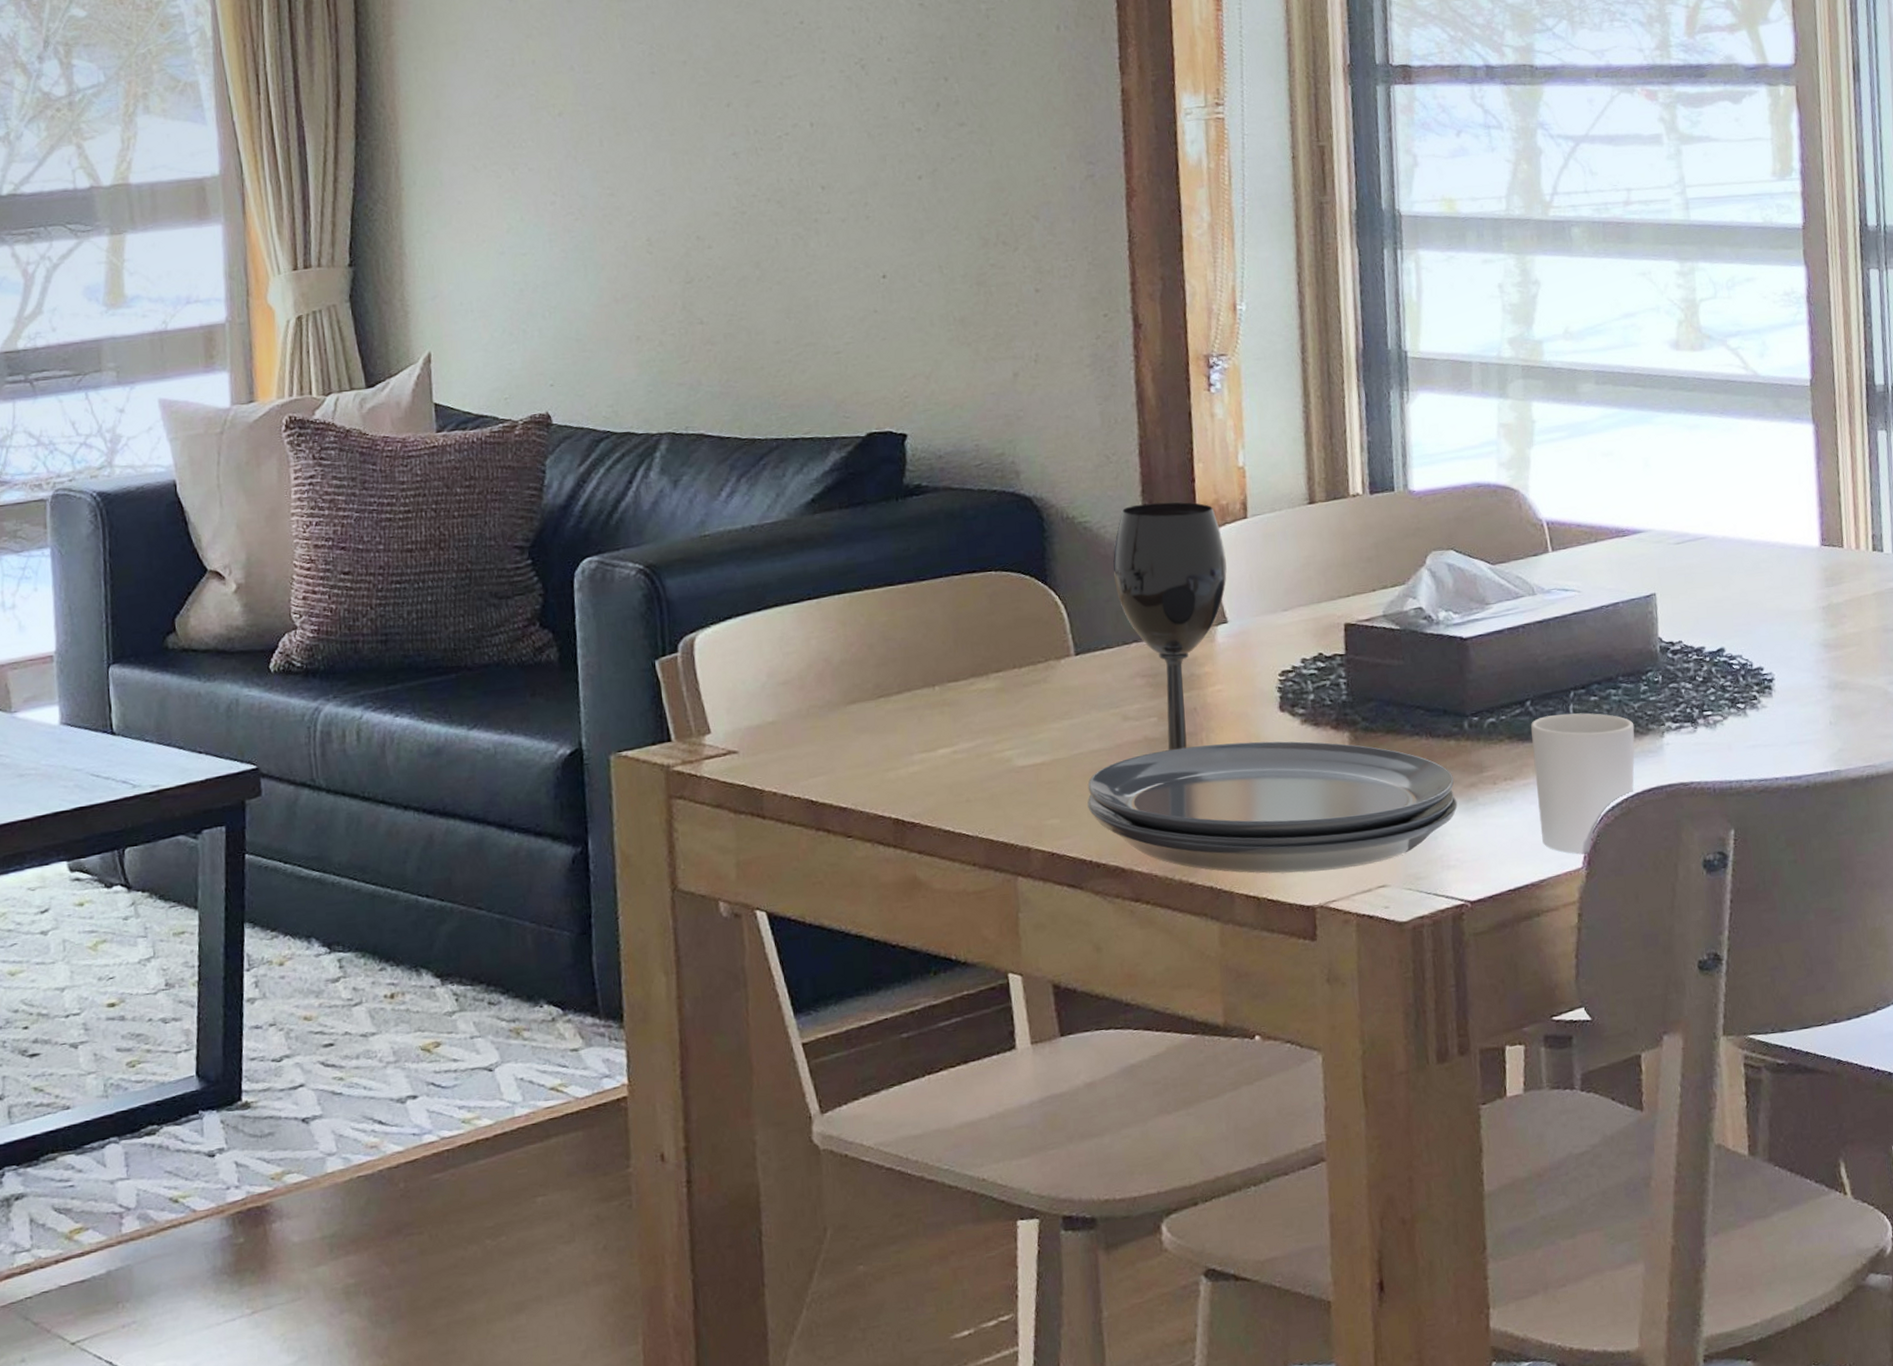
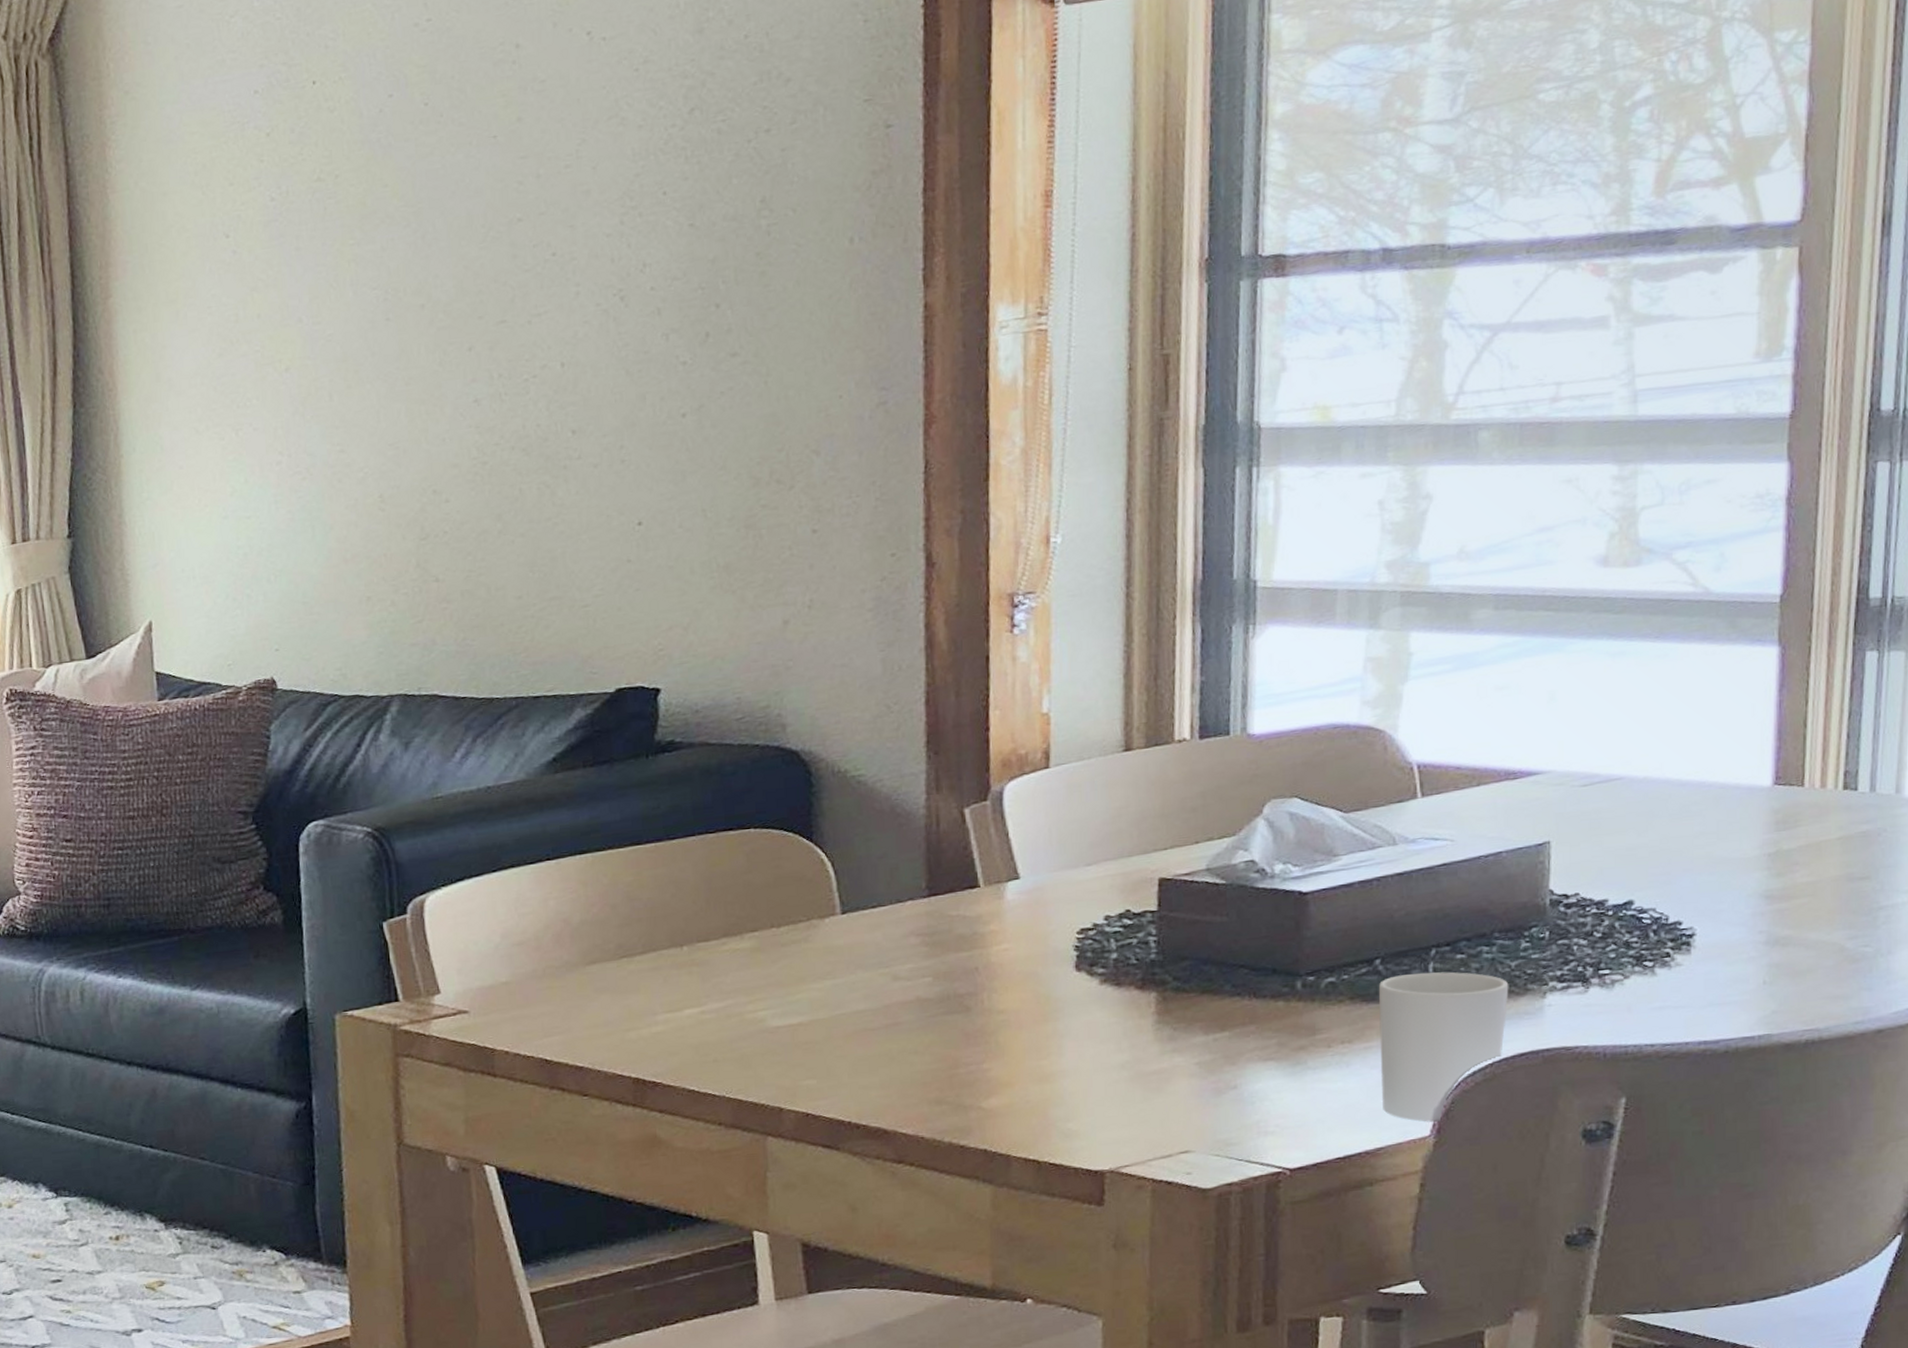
plate: present [1087,741,1458,874] -> none [848,1002,1282,1138]
wine glass: present [1113,502,1227,751] -> none [890,752,1022,1012]

